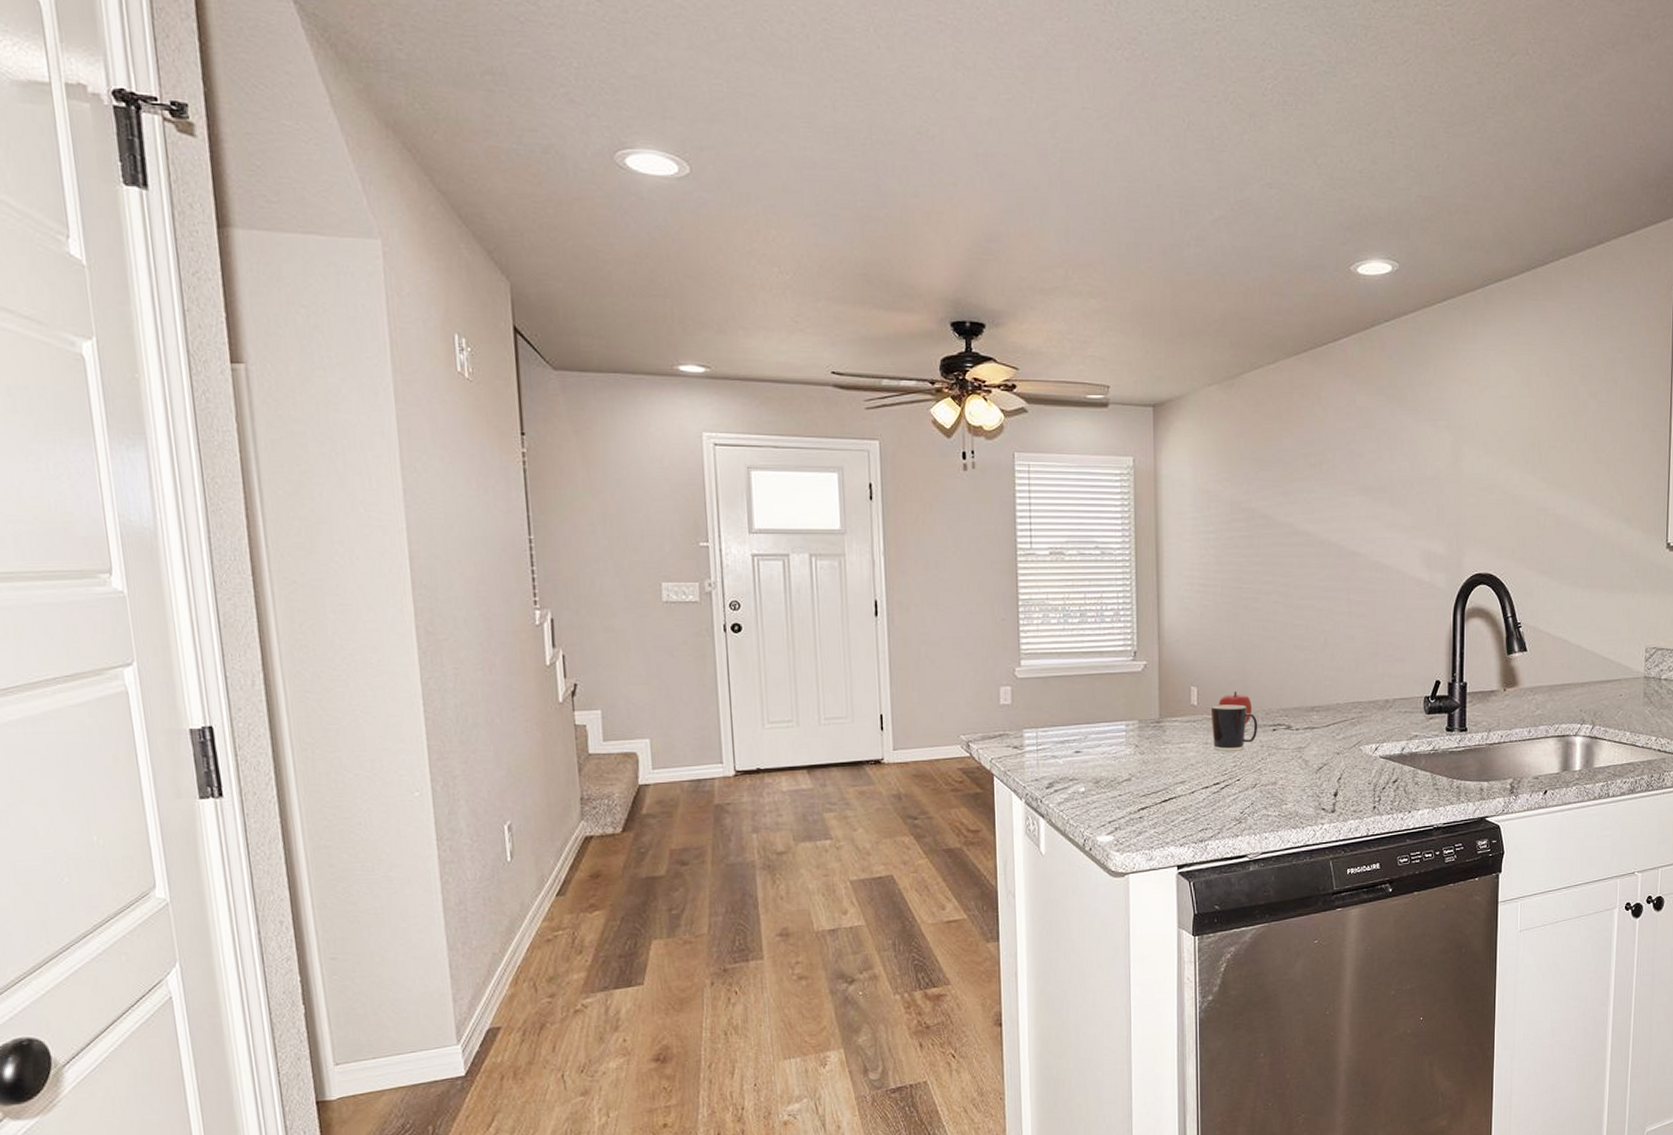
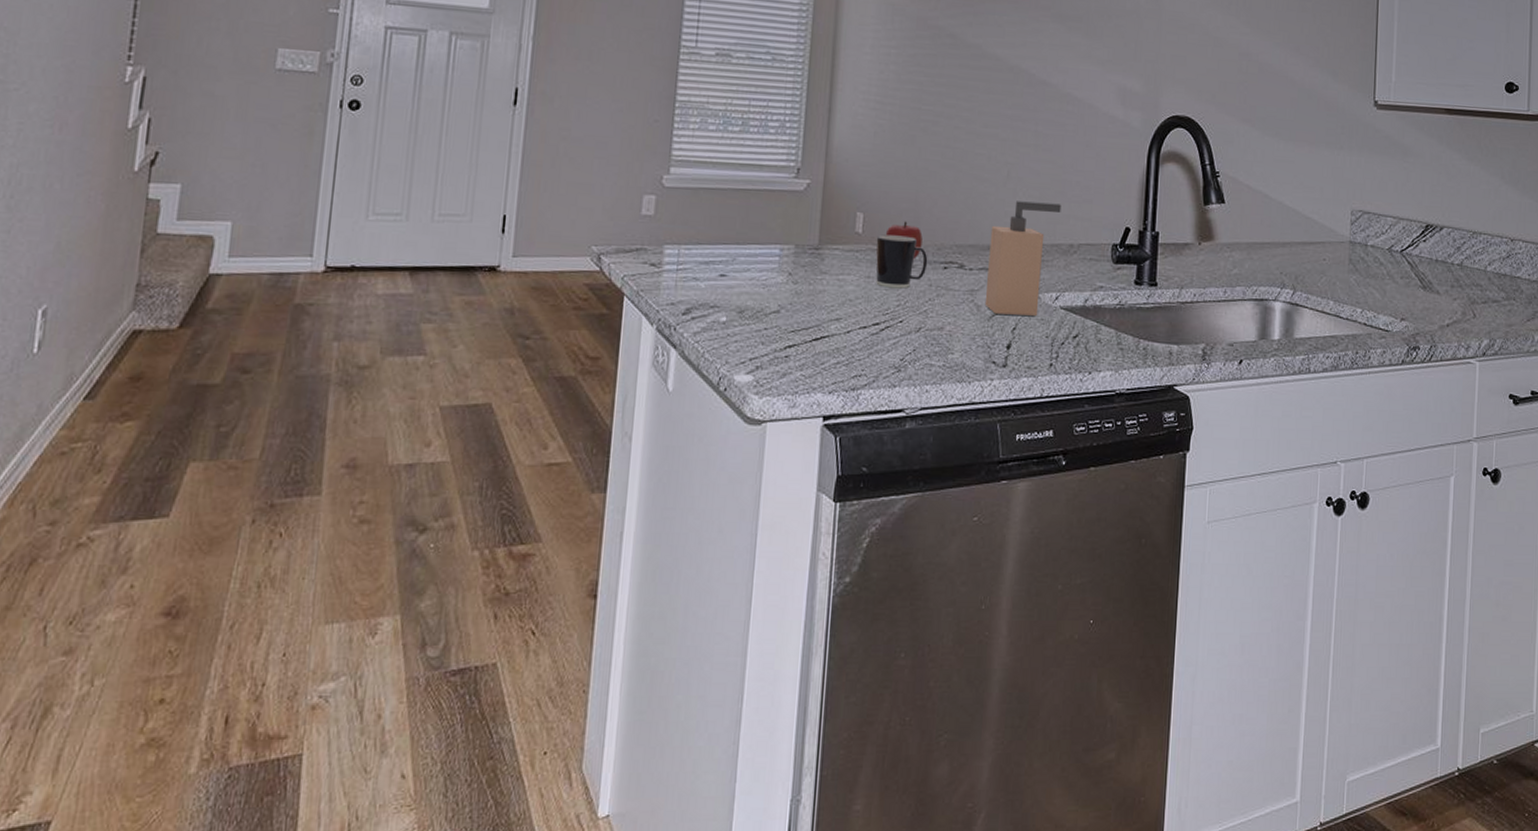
soap dispenser: none [1312,664,1376,767] -> present [984,201,1062,316]

